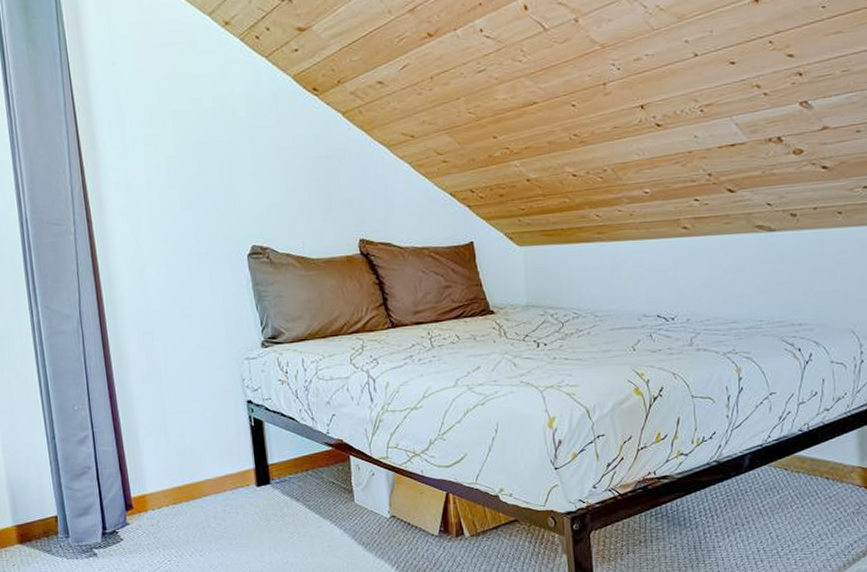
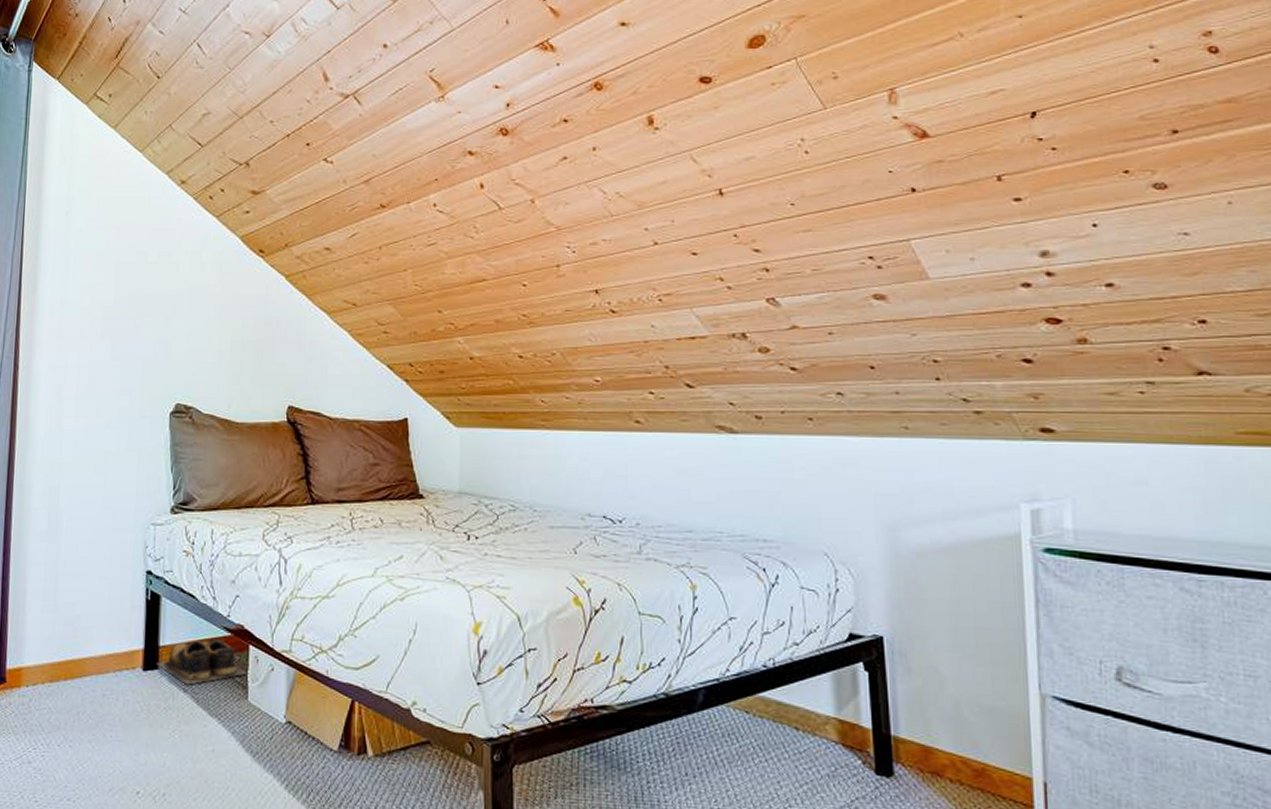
shoes: none [268,452,352,495] -> present [157,637,248,685]

